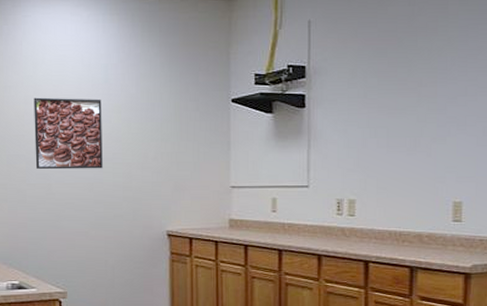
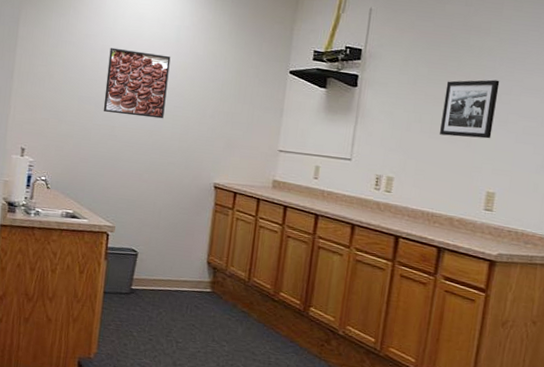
picture frame: none [398,82,454,148] -> present [440,79,500,139]

